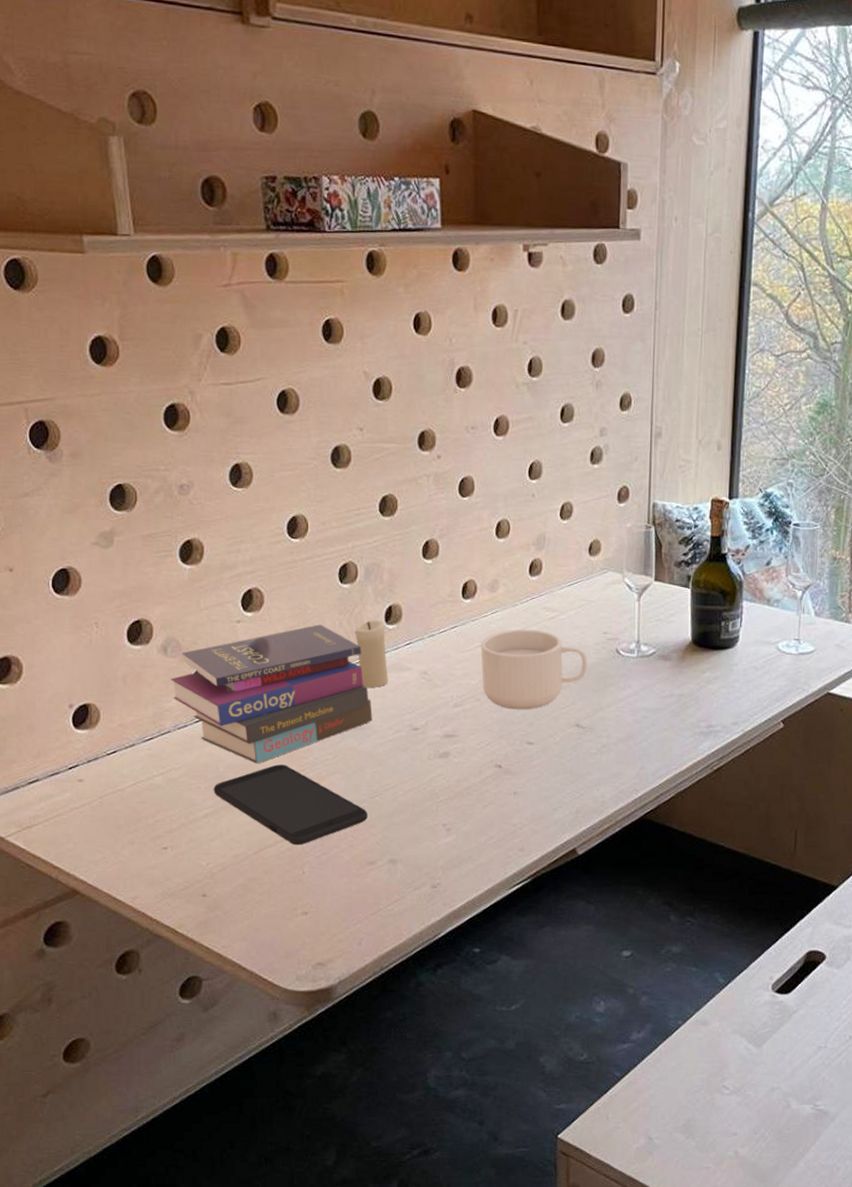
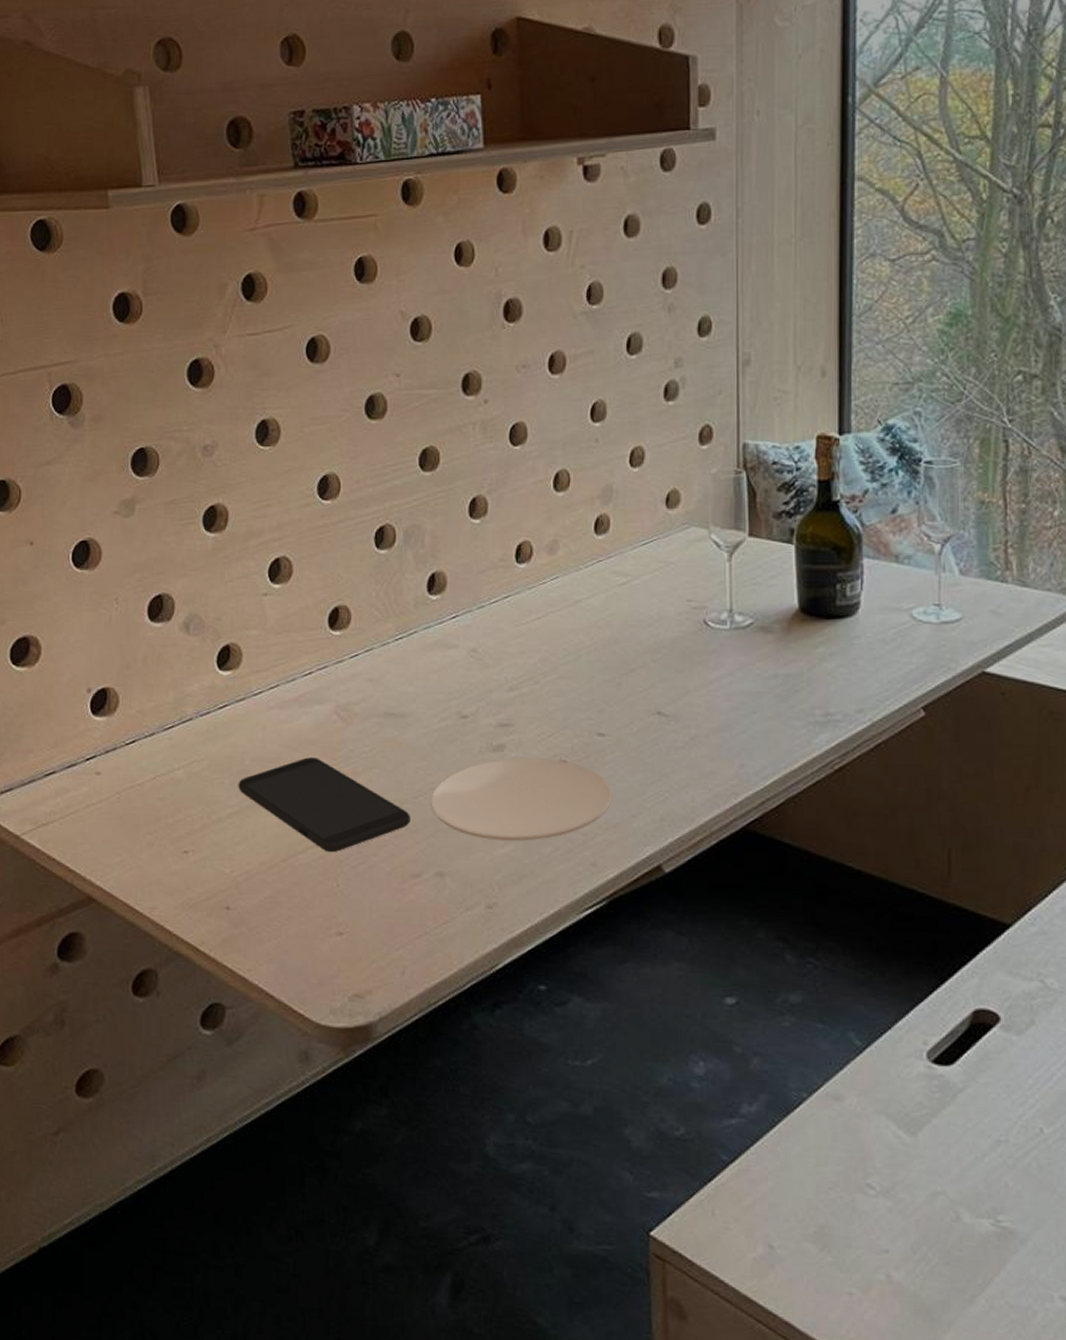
books: present [171,624,372,764] -> none [193,596,414,757]
candle: present [354,620,388,687] -> none [393,590,432,668]
plate: none [385,763,538,832] -> present [431,757,612,841]
cup: present [480,629,587,710] -> none [539,598,668,694]

